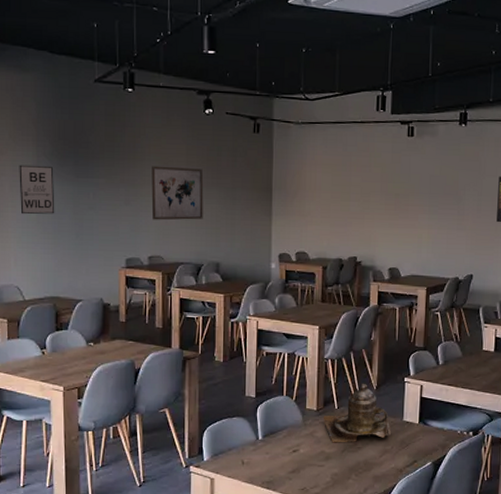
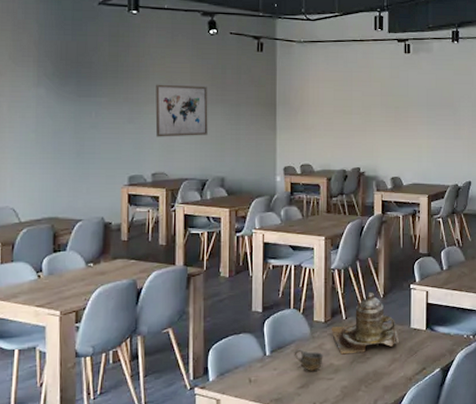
wall art: present [19,164,55,215] -> none [18,85,55,135]
cup: none [286,434,315,457] -> present [294,348,323,371]

